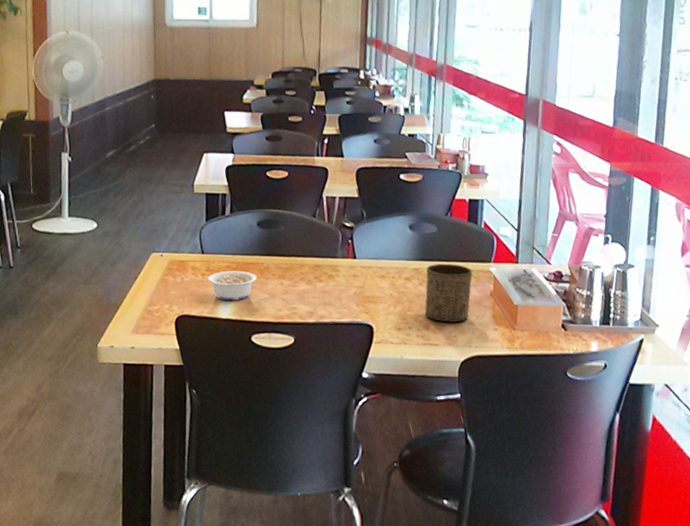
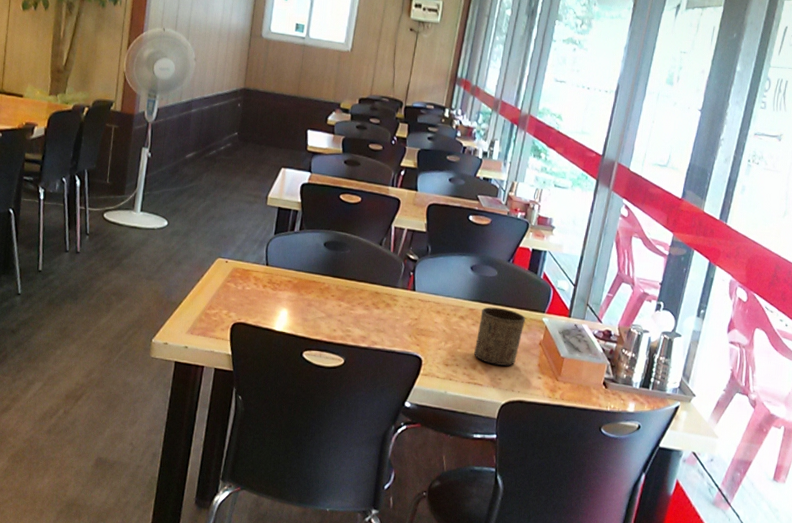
legume: present [199,271,257,301] -> none [260,285,317,316]

